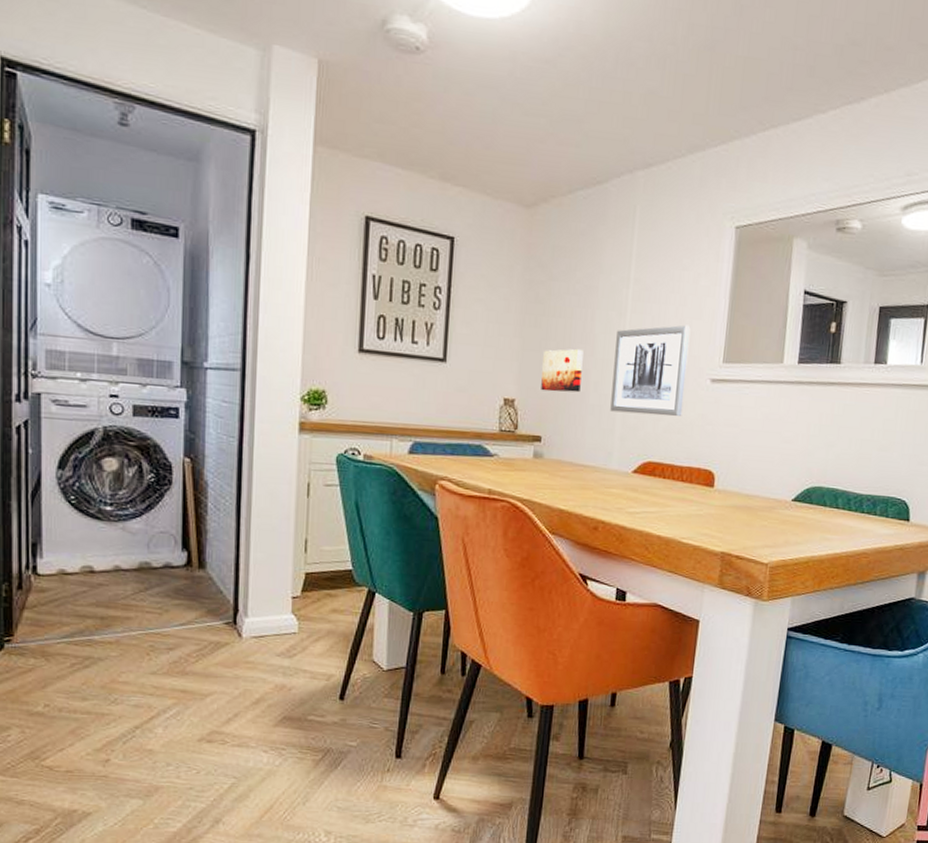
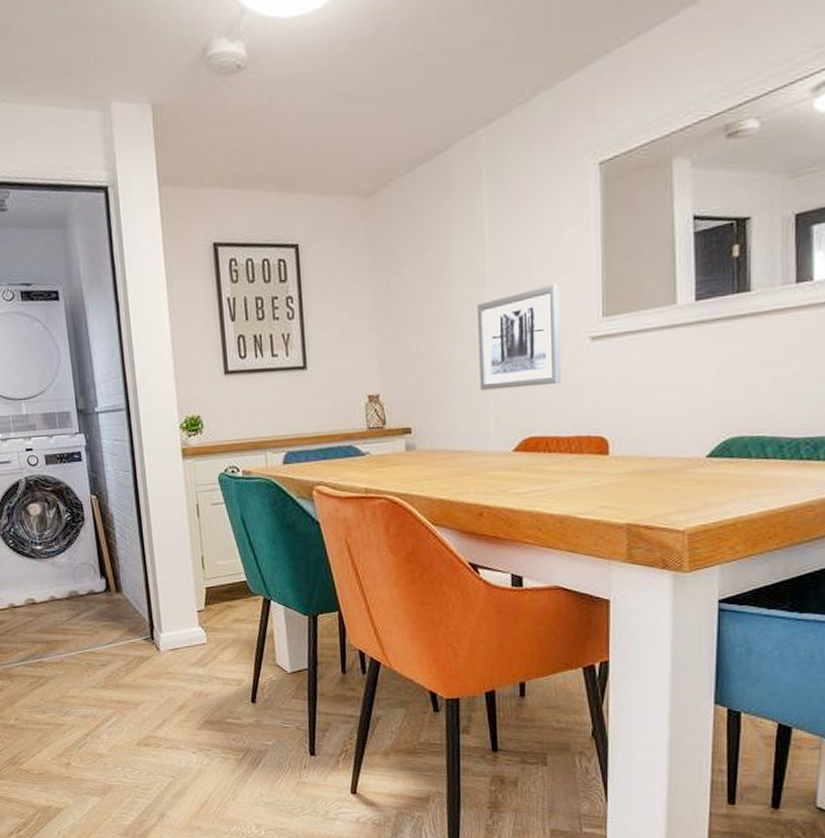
wall art: present [541,348,584,393] -> none [402,331,446,382]

